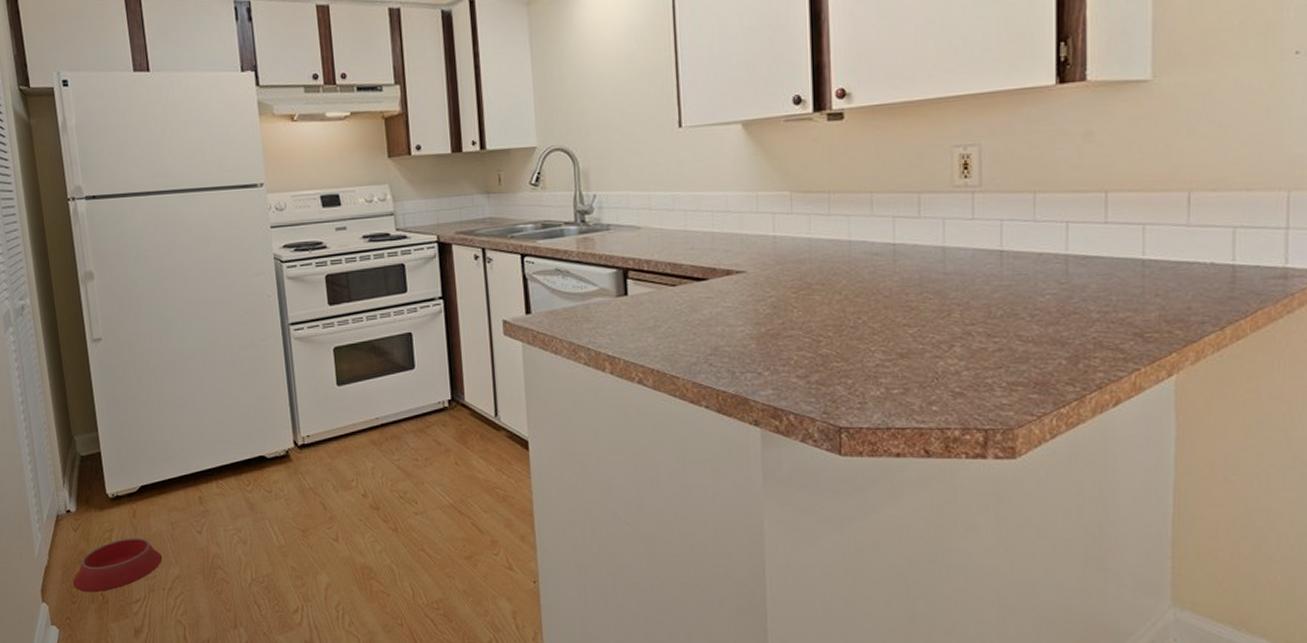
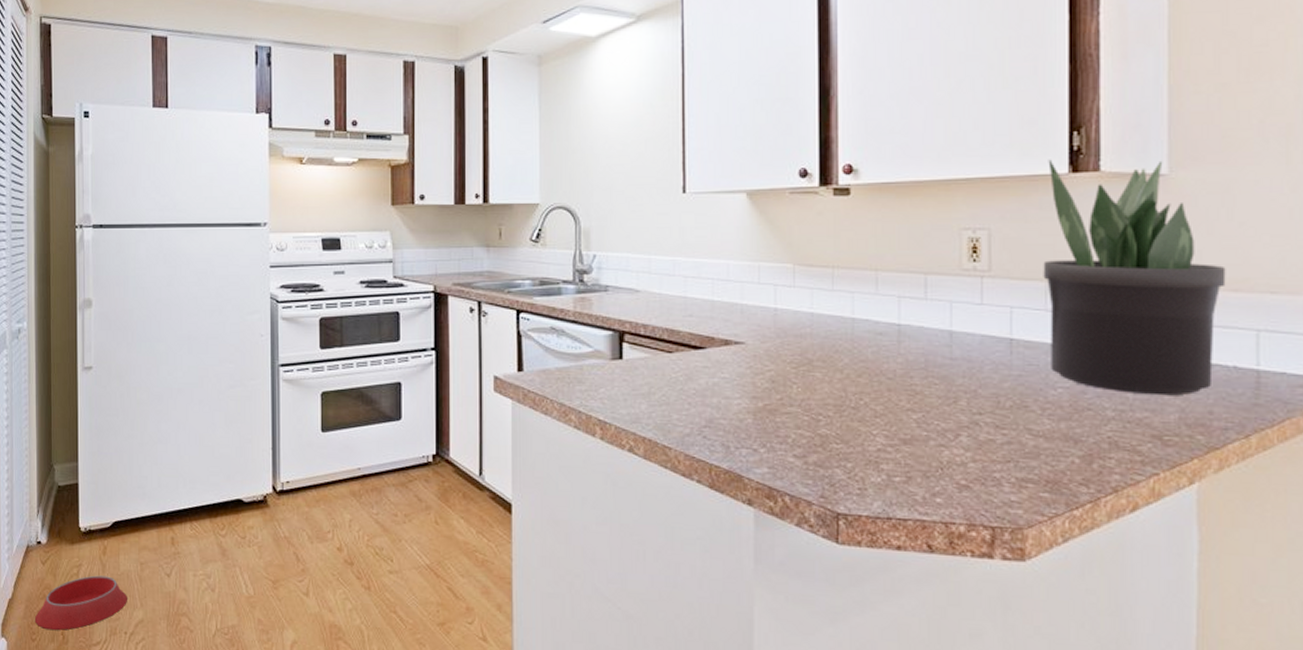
planter: none [1031,66,1206,296] -> present [1043,159,1226,396]

